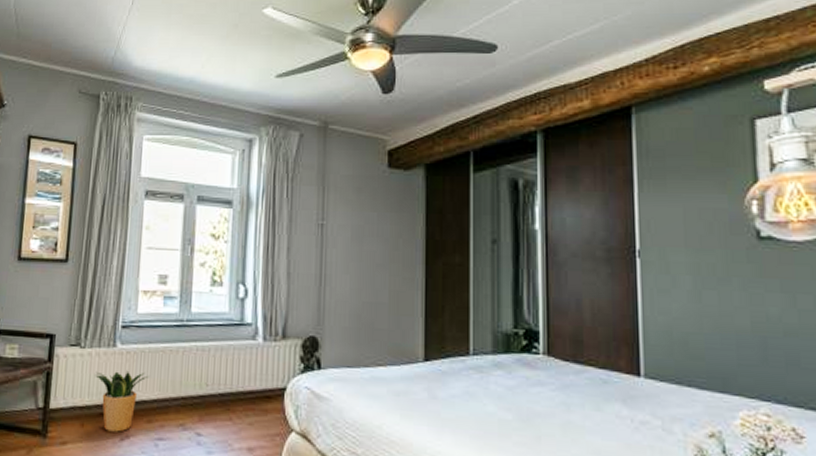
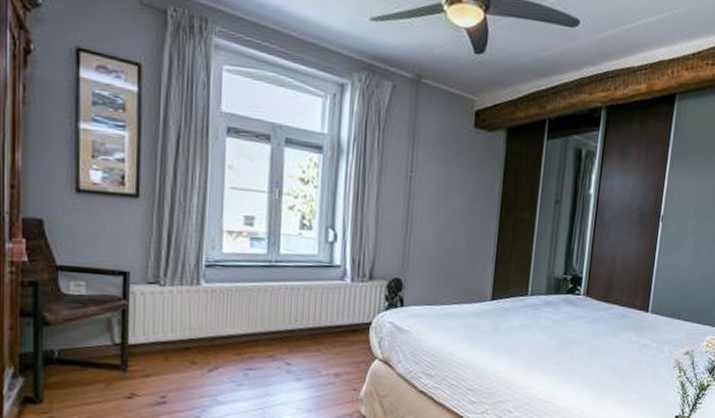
potted plant: present [95,370,150,432] -> none [178,307,237,364]

